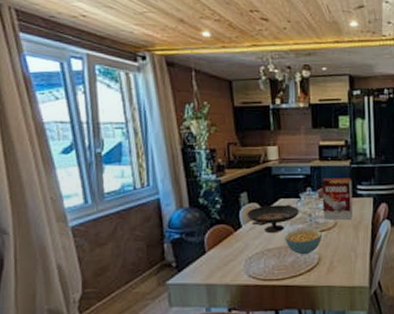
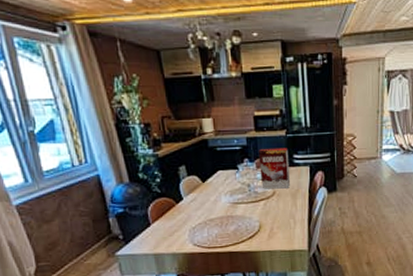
decorative bowl: present [247,204,299,234] -> none [187,175,238,205]
cereal bowl: present [285,229,322,255] -> none [226,199,261,224]

